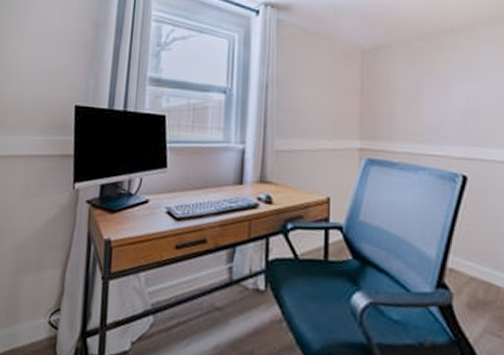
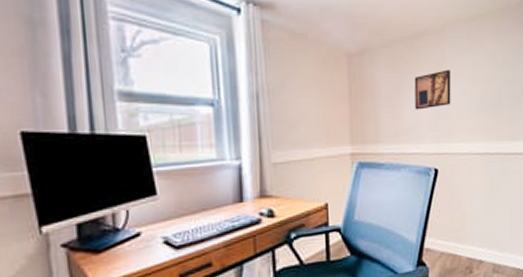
wall art: none [438,67,486,109] -> present [414,69,451,110]

